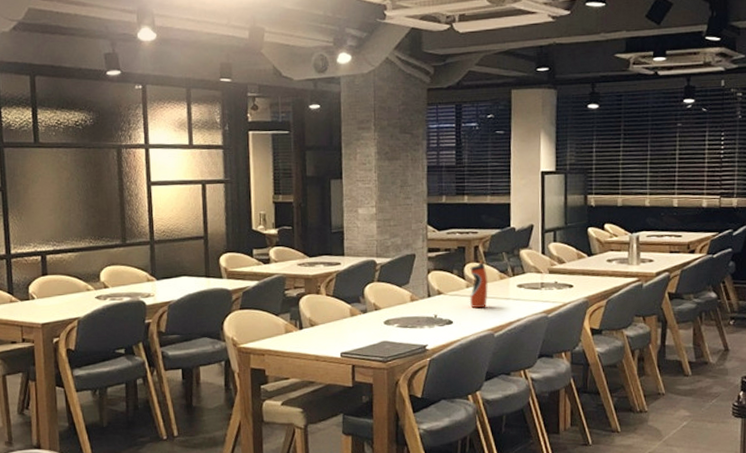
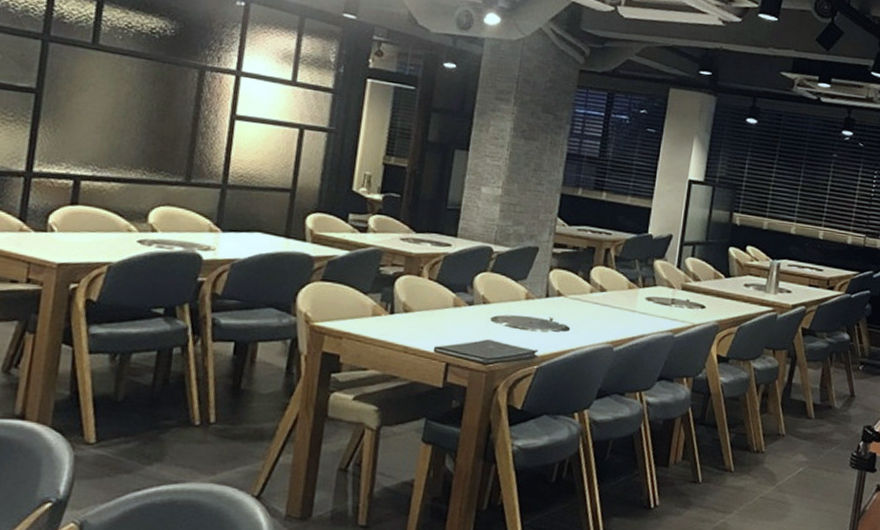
water bottle: present [469,260,489,308] -> none [591,265,616,317]

